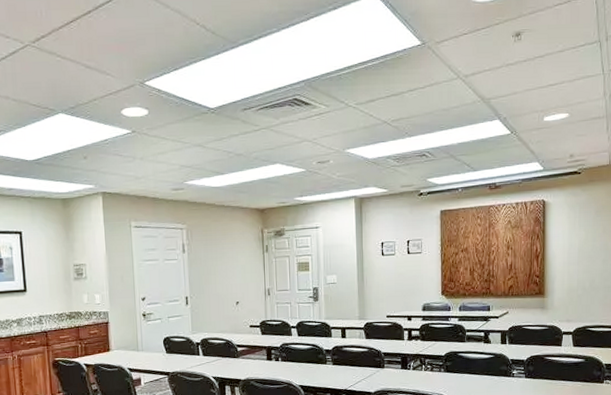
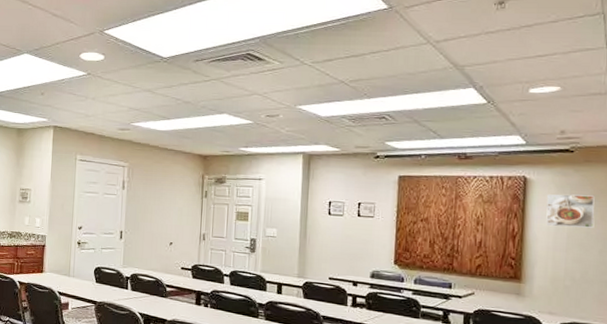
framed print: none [561,212,598,243] -> present [546,194,595,228]

